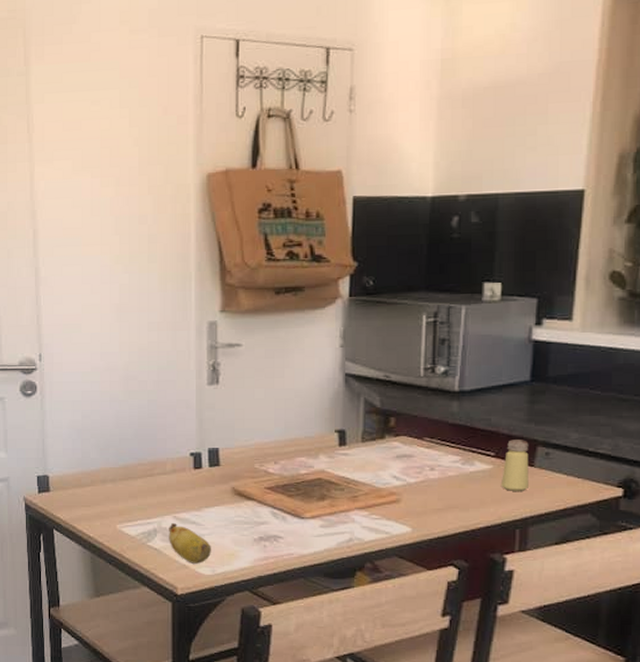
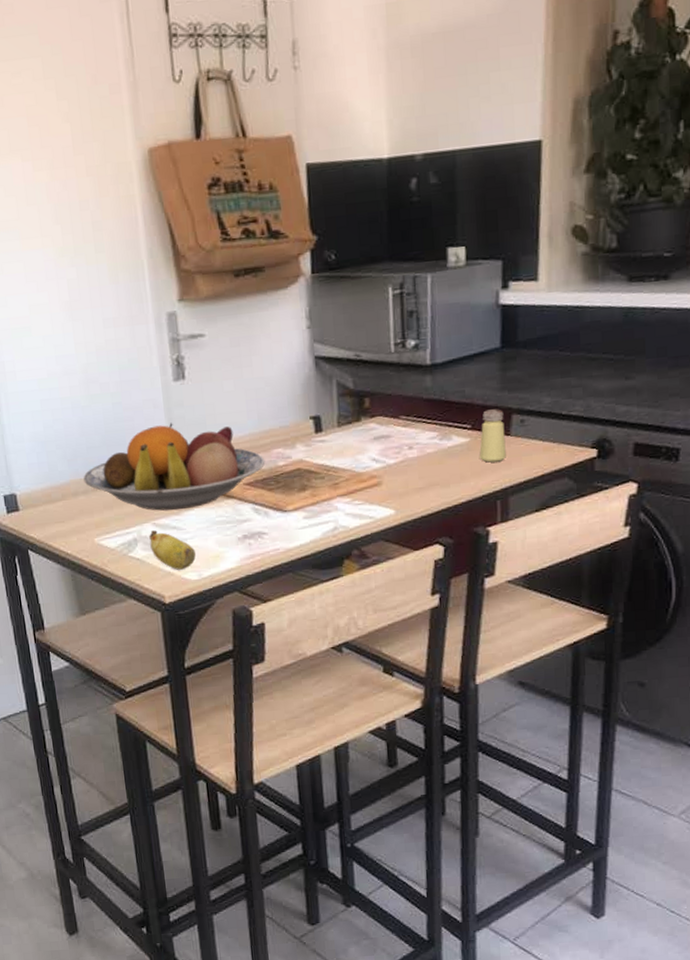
fruit bowl: none [113,423,288,505] -> present [83,423,266,511]

